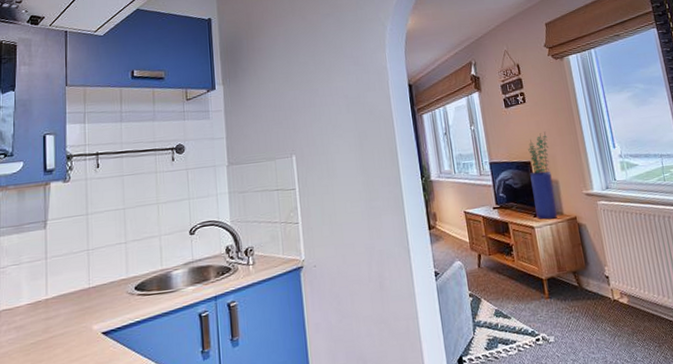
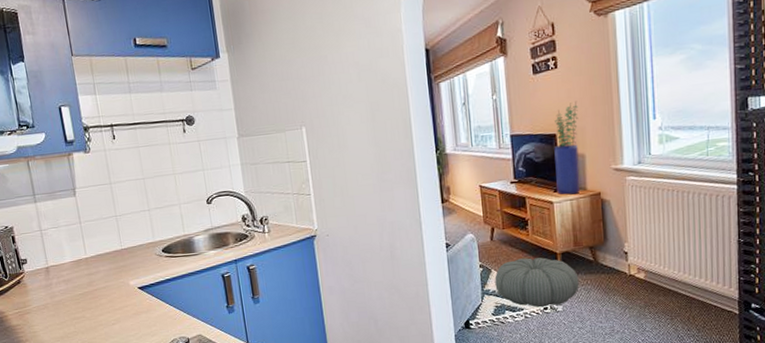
pouf: none [485,284,568,339] -> present [494,257,579,308]

